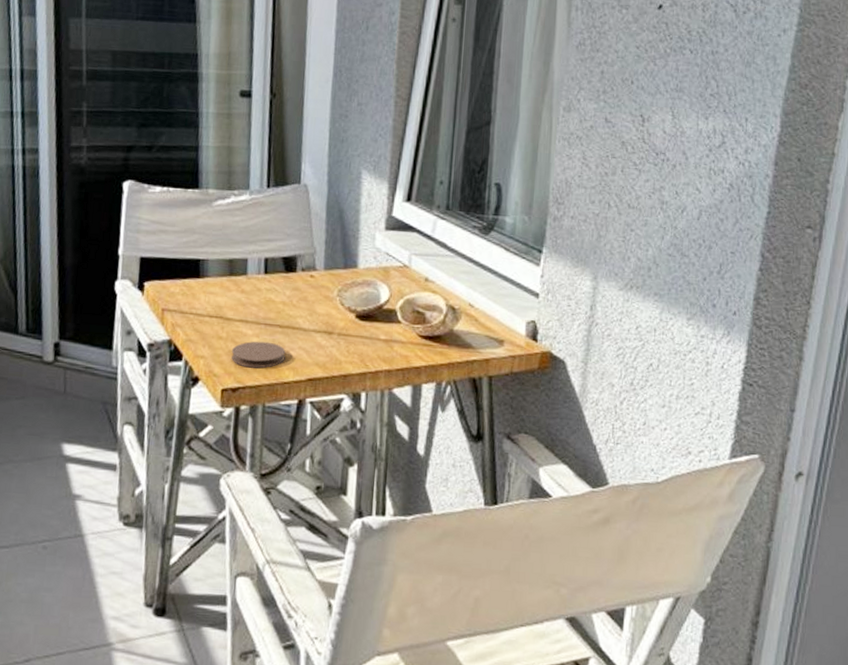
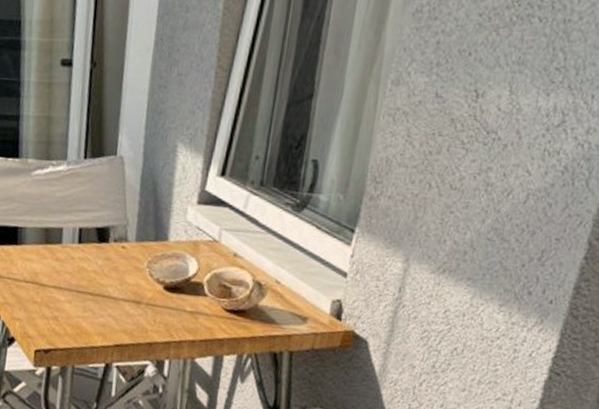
coaster: present [231,341,286,369] -> none [45,307,96,333]

